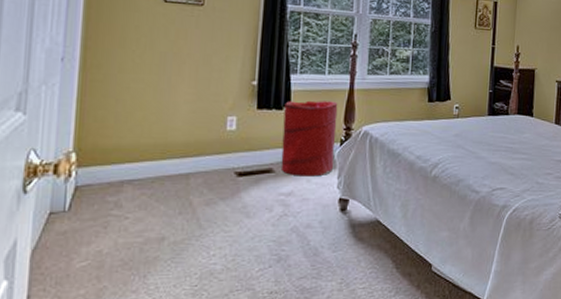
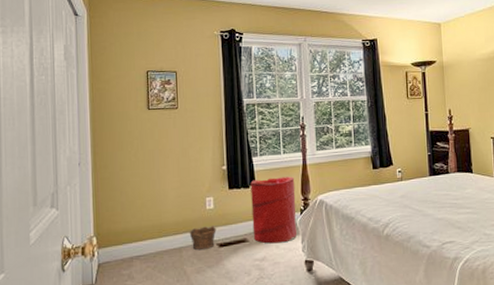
clay pot: none [201,149,236,179] -> present [189,225,217,251]

